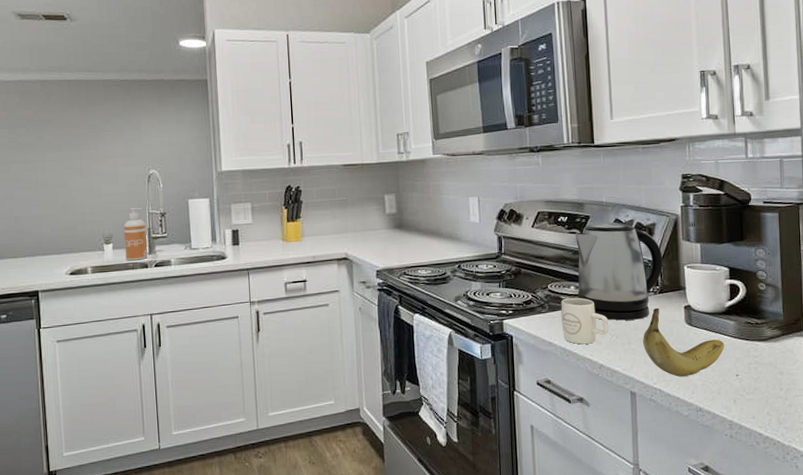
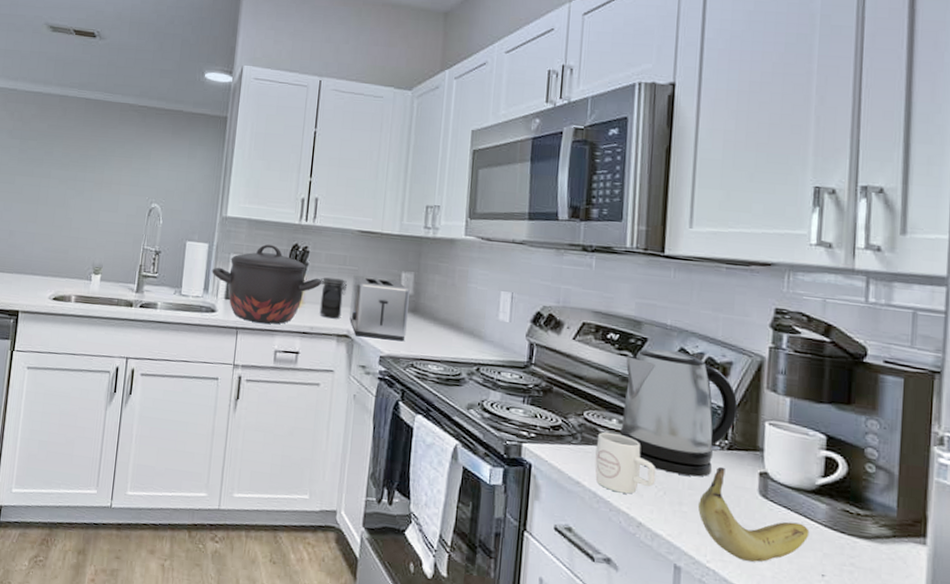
soap dispenser: present [123,207,147,261] -> none [111,240,138,297]
cooking pot: none [216,190,316,262] -> present [212,244,321,324]
jar: none [315,209,340,246] -> present [319,277,348,319]
toaster: none [342,202,396,257] -> present [349,274,410,342]

